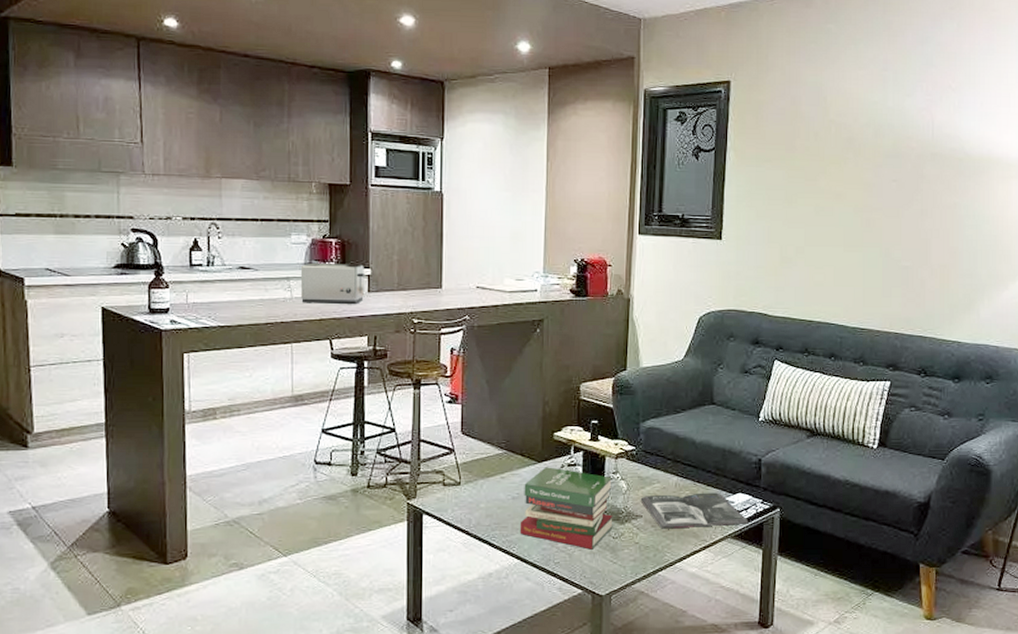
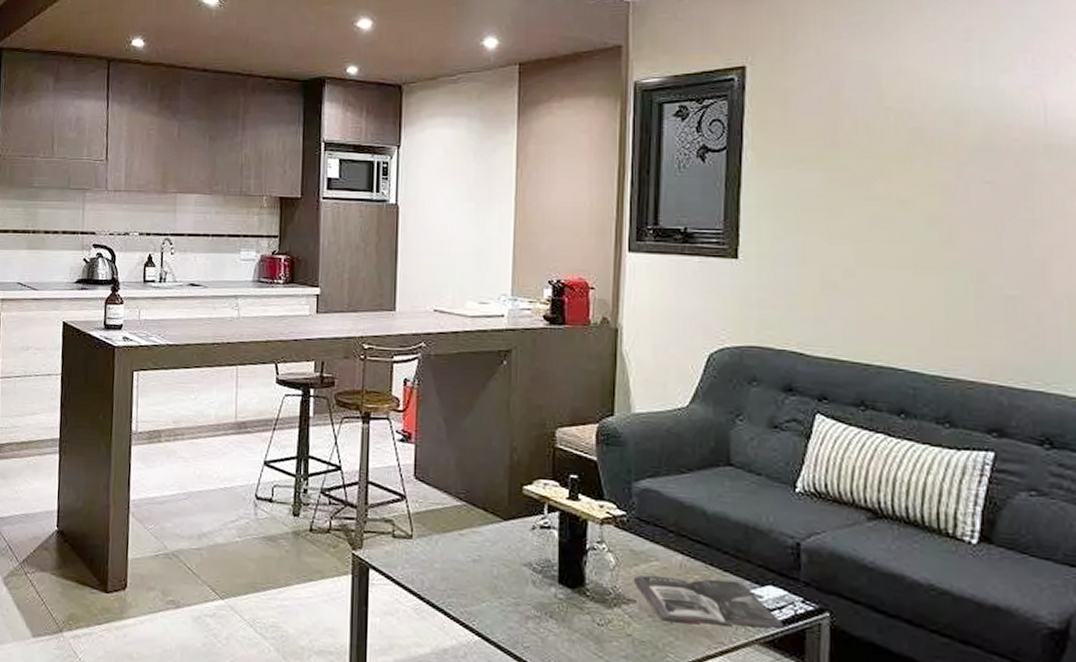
toaster: present [300,263,365,305] -> none [248,281,314,327]
books: present [519,467,613,550] -> none [481,526,598,636]

